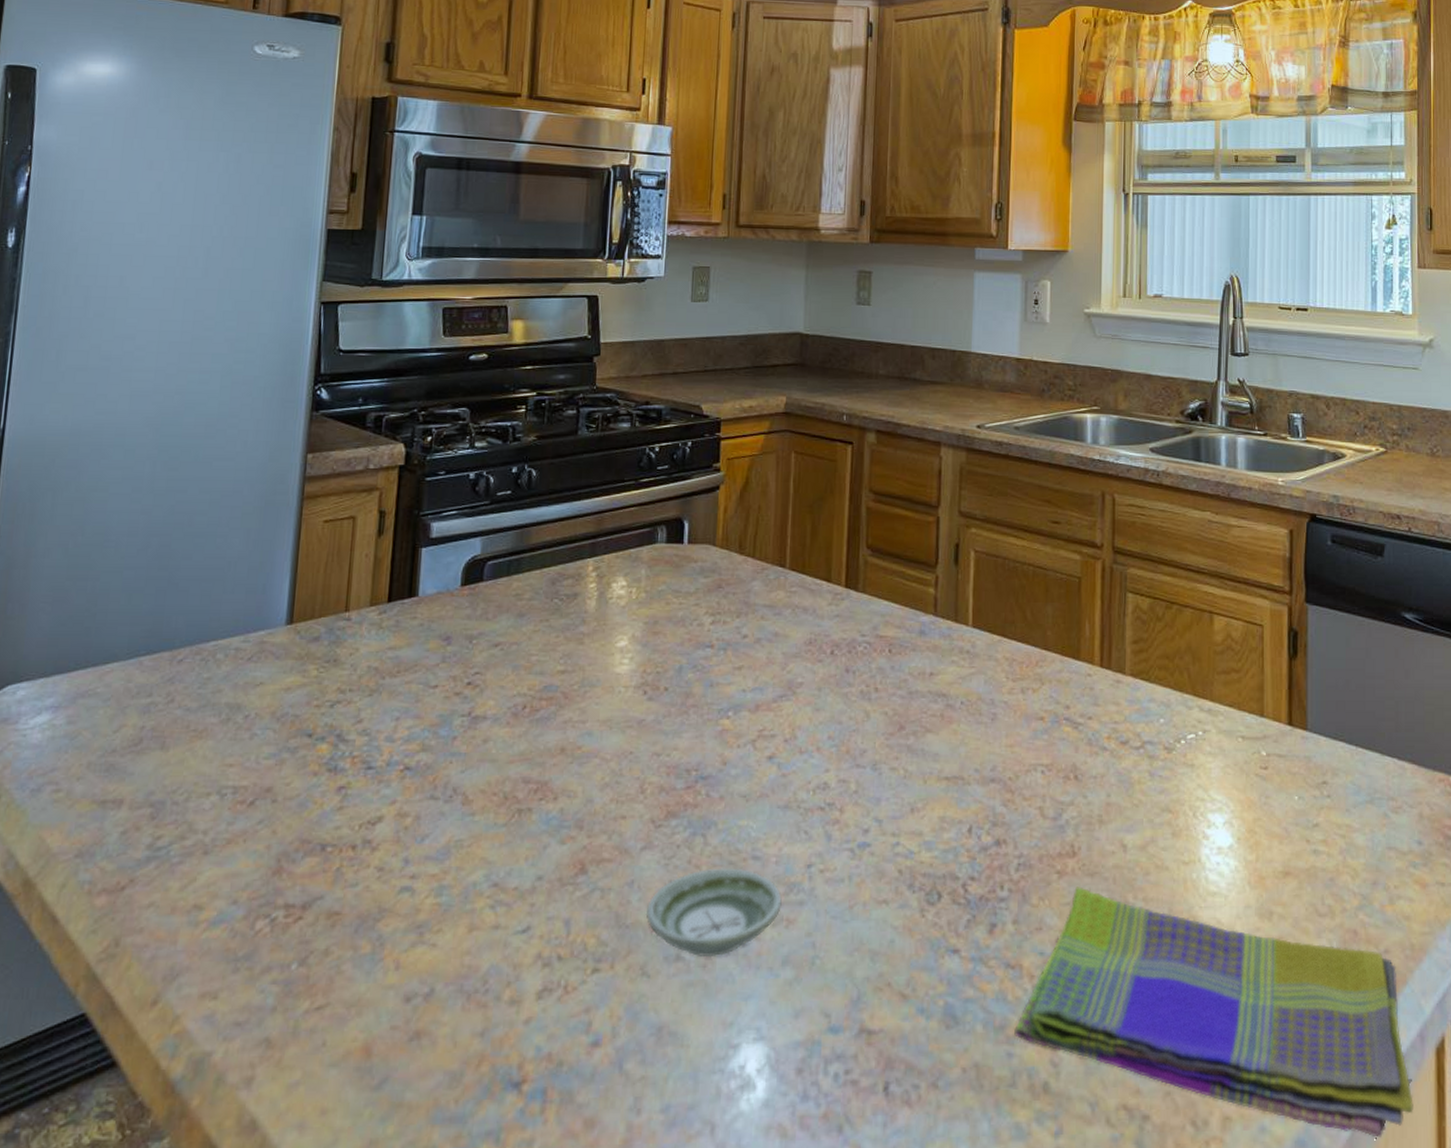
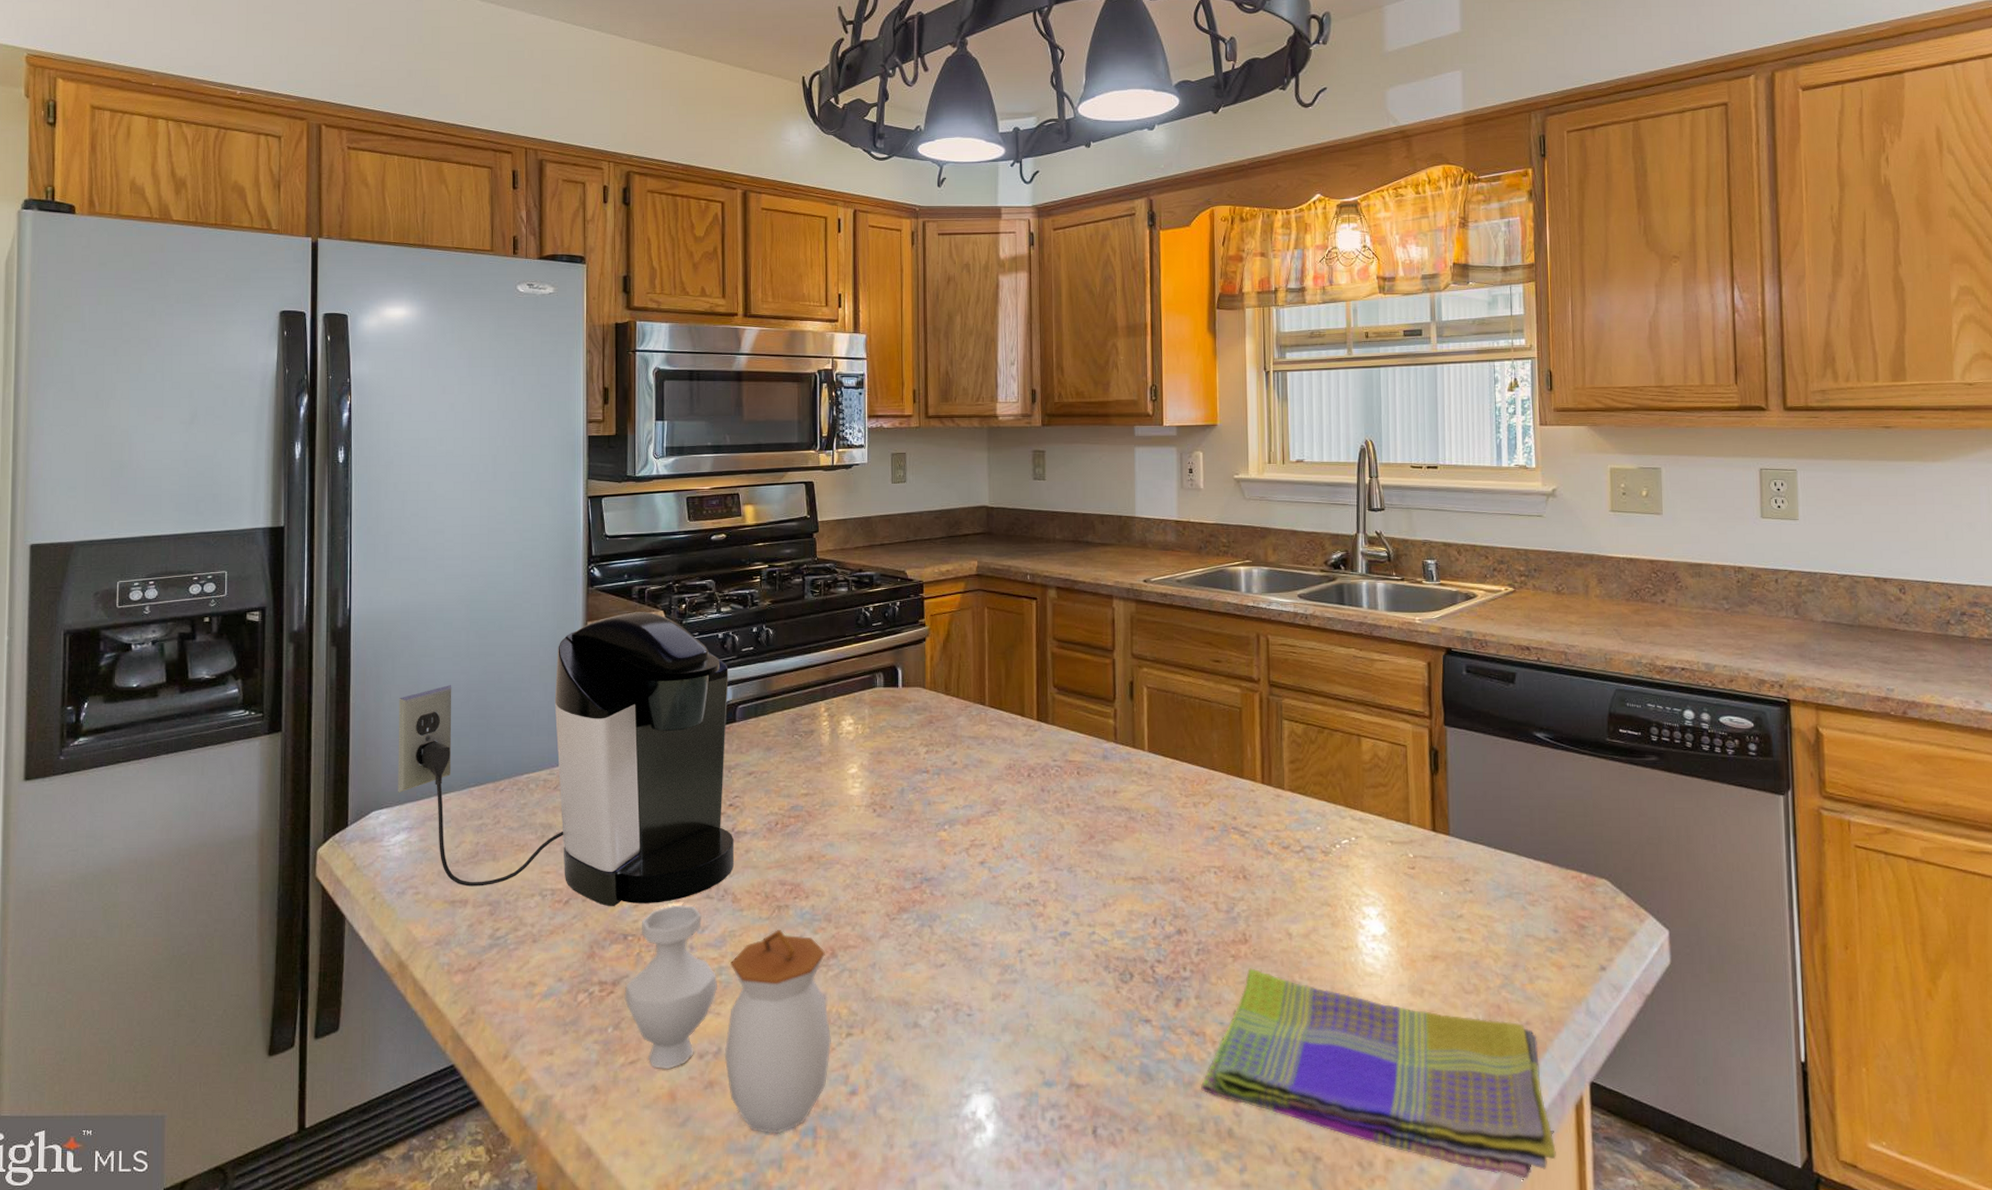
coffee maker: none [44,444,479,810] -> present [398,612,734,907]
jar: none [315,807,574,1098] -> present [624,904,831,1134]
saucer: present [645,868,782,958] -> none [887,953,999,1025]

